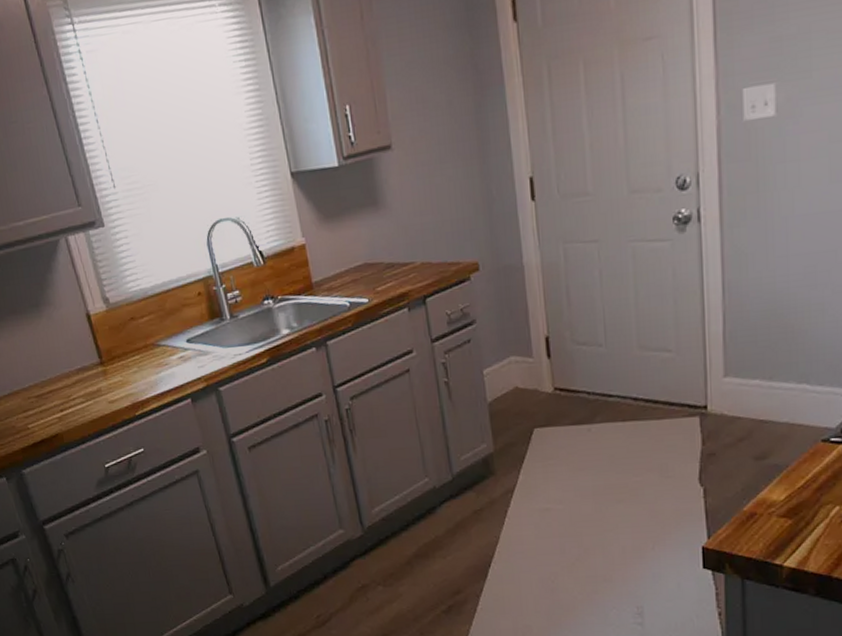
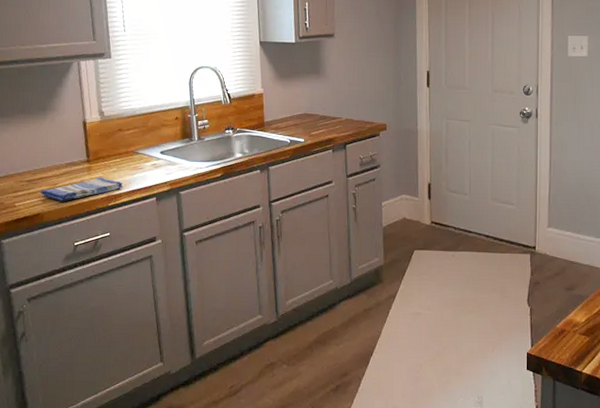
dish towel: none [53,380,149,417] -> present [40,177,124,202]

